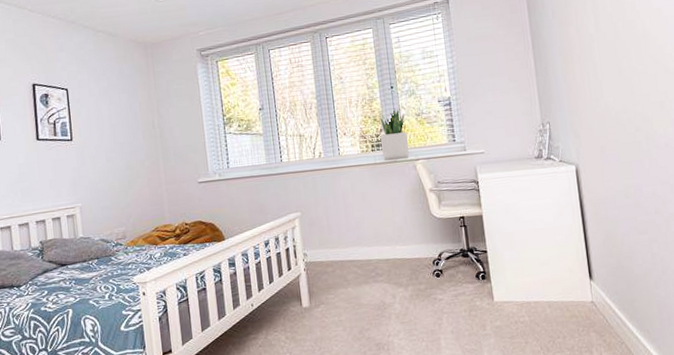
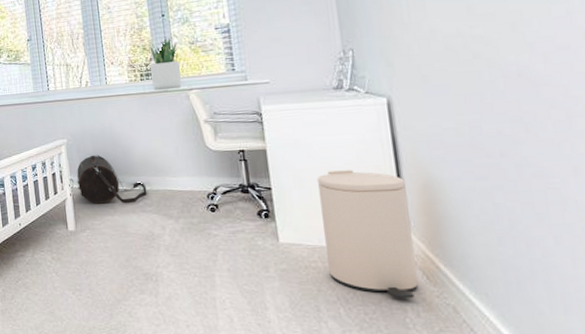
duffel bag: none [311,227,379,278] -> present [77,154,147,204]
pedal bin: none [523,231,601,342] -> present [316,170,419,298]

